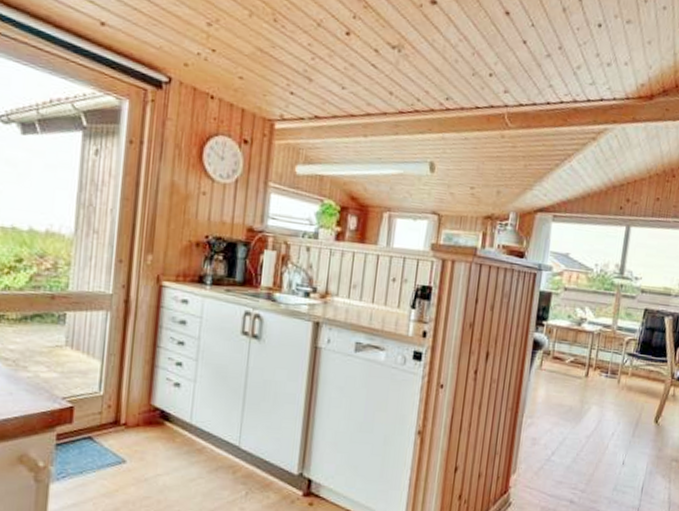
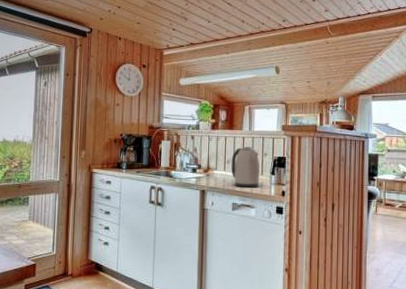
kettle: none [357,267,397,324] -> present [231,146,260,188]

